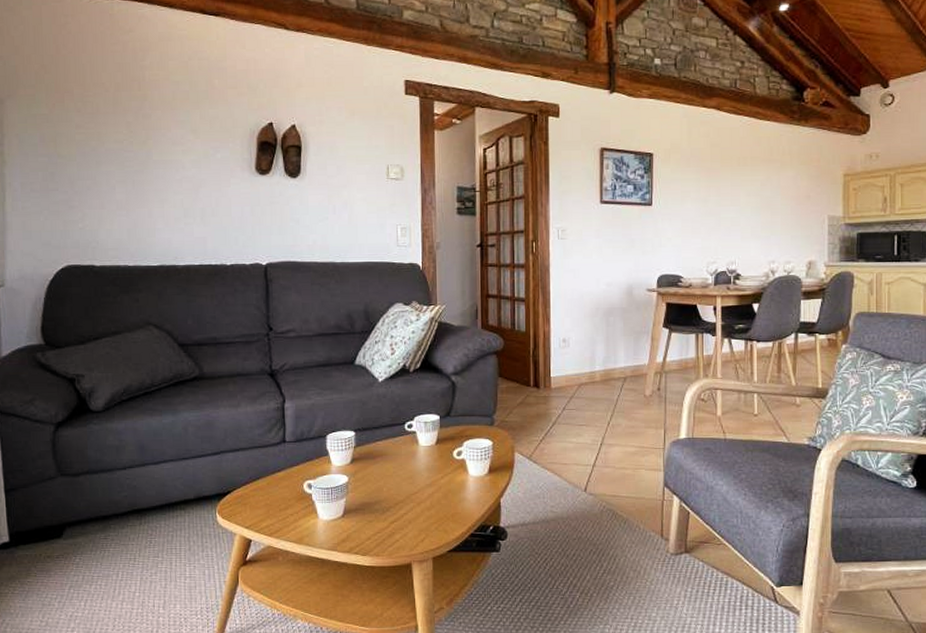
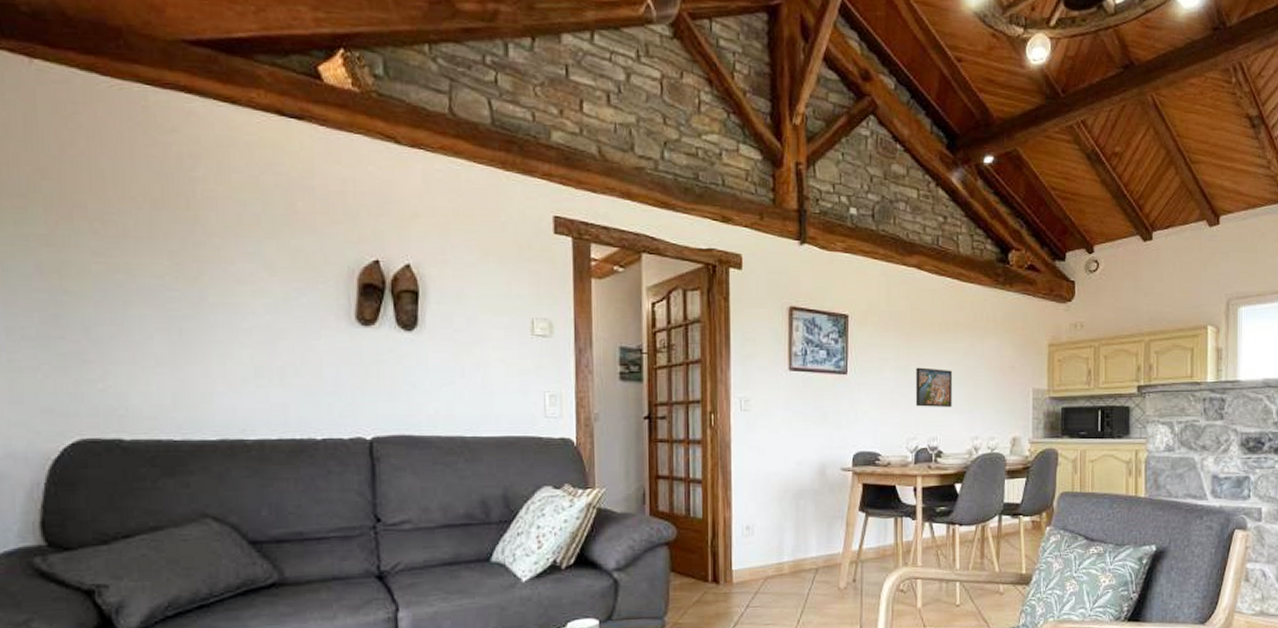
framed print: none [715,198,749,235] -> present [915,367,952,408]

